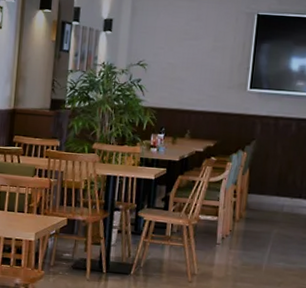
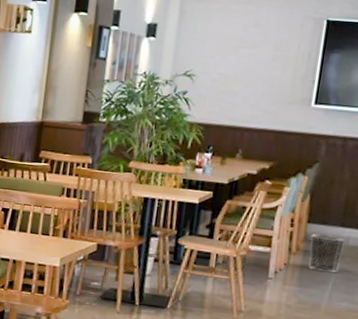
waste bin: none [250,202,281,237] -> present [308,233,346,273]

